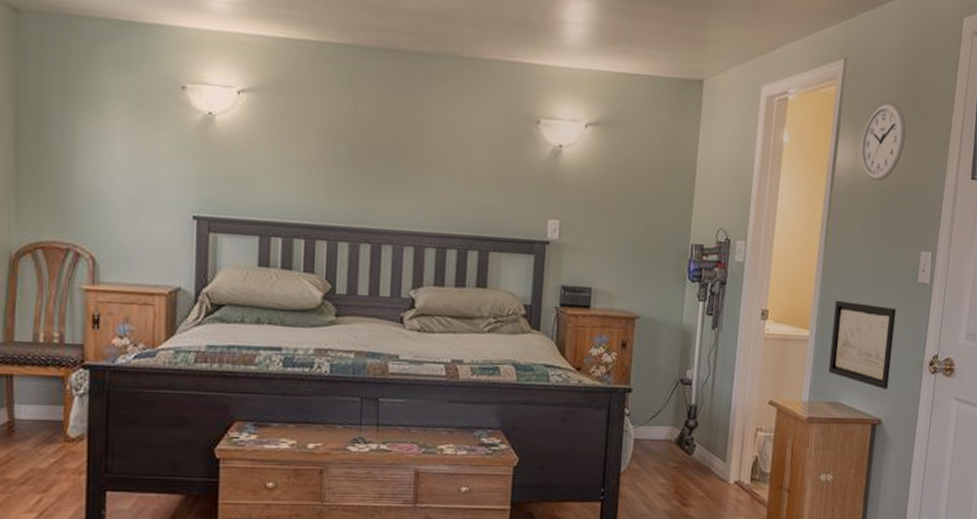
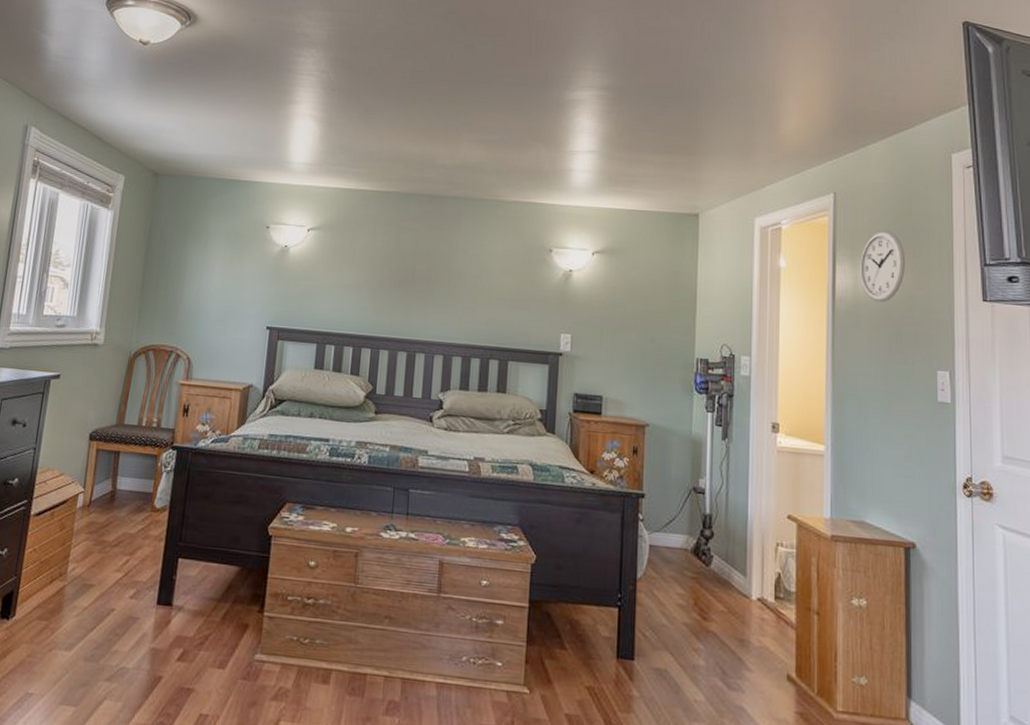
wall art: present [828,300,897,390] -> none [849,416,919,511]

